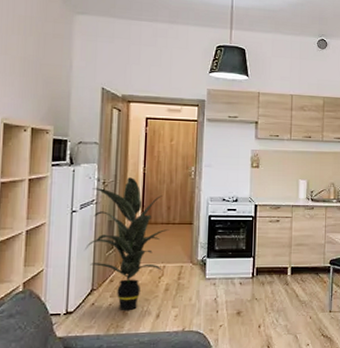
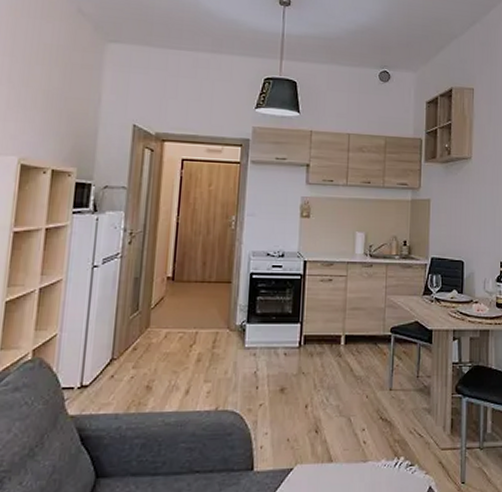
indoor plant: present [85,177,169,311] -> none [106,227,204,386]

